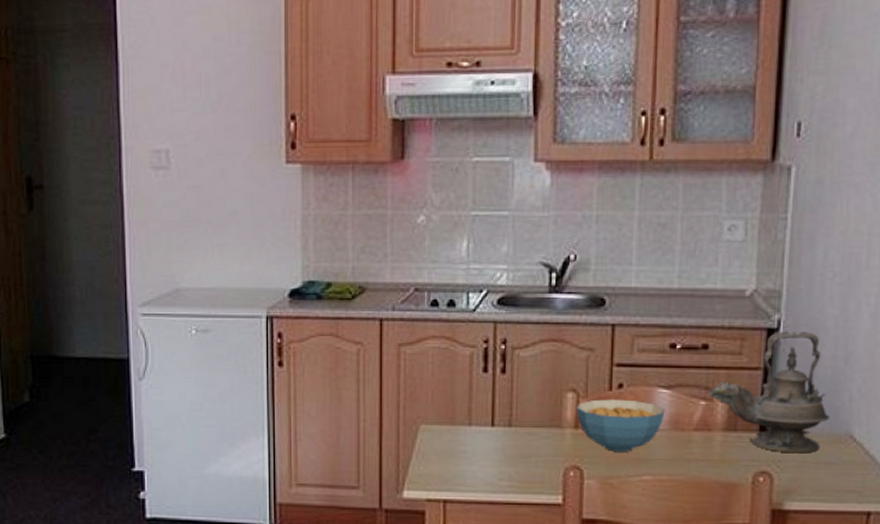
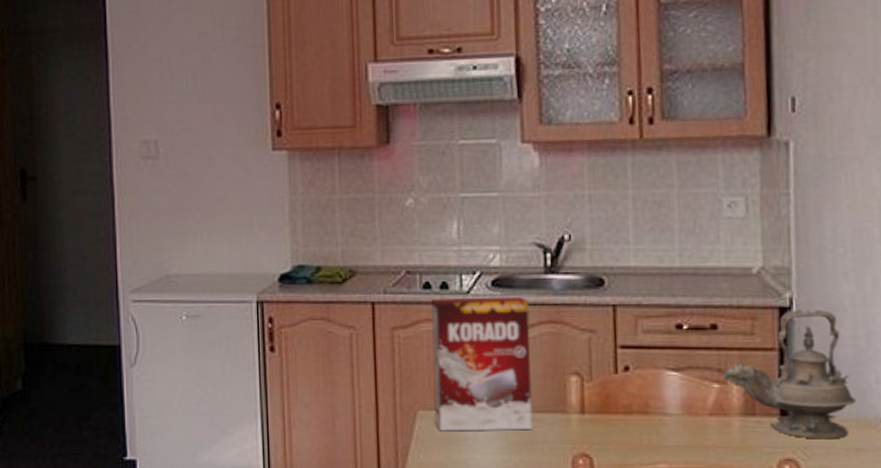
cereal box: none [435,315,533,445] -> present [431,296,533,432]
cereal bowl: present [576,399,665,452] -> none [581,383,676,438]

